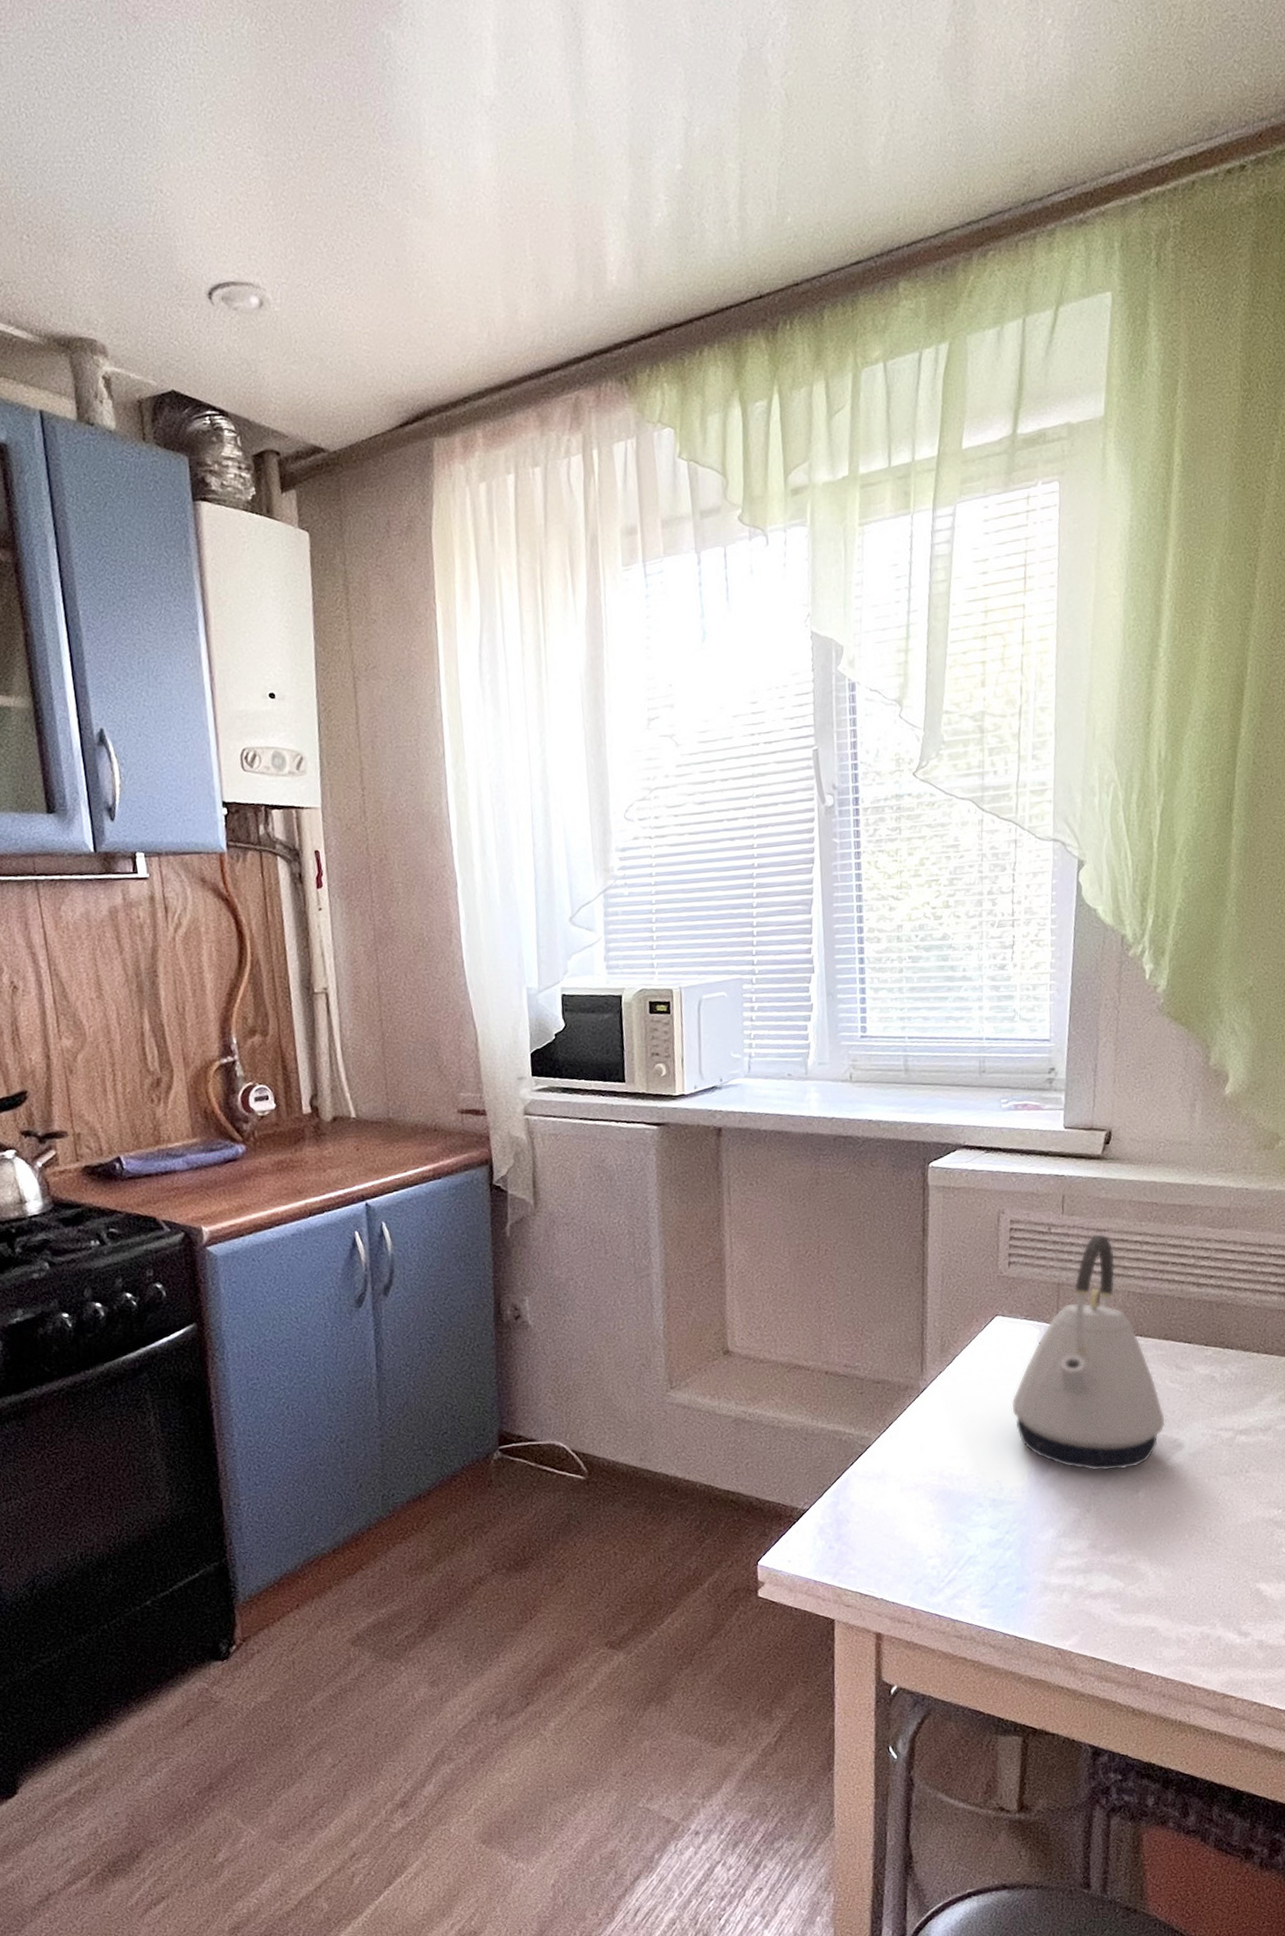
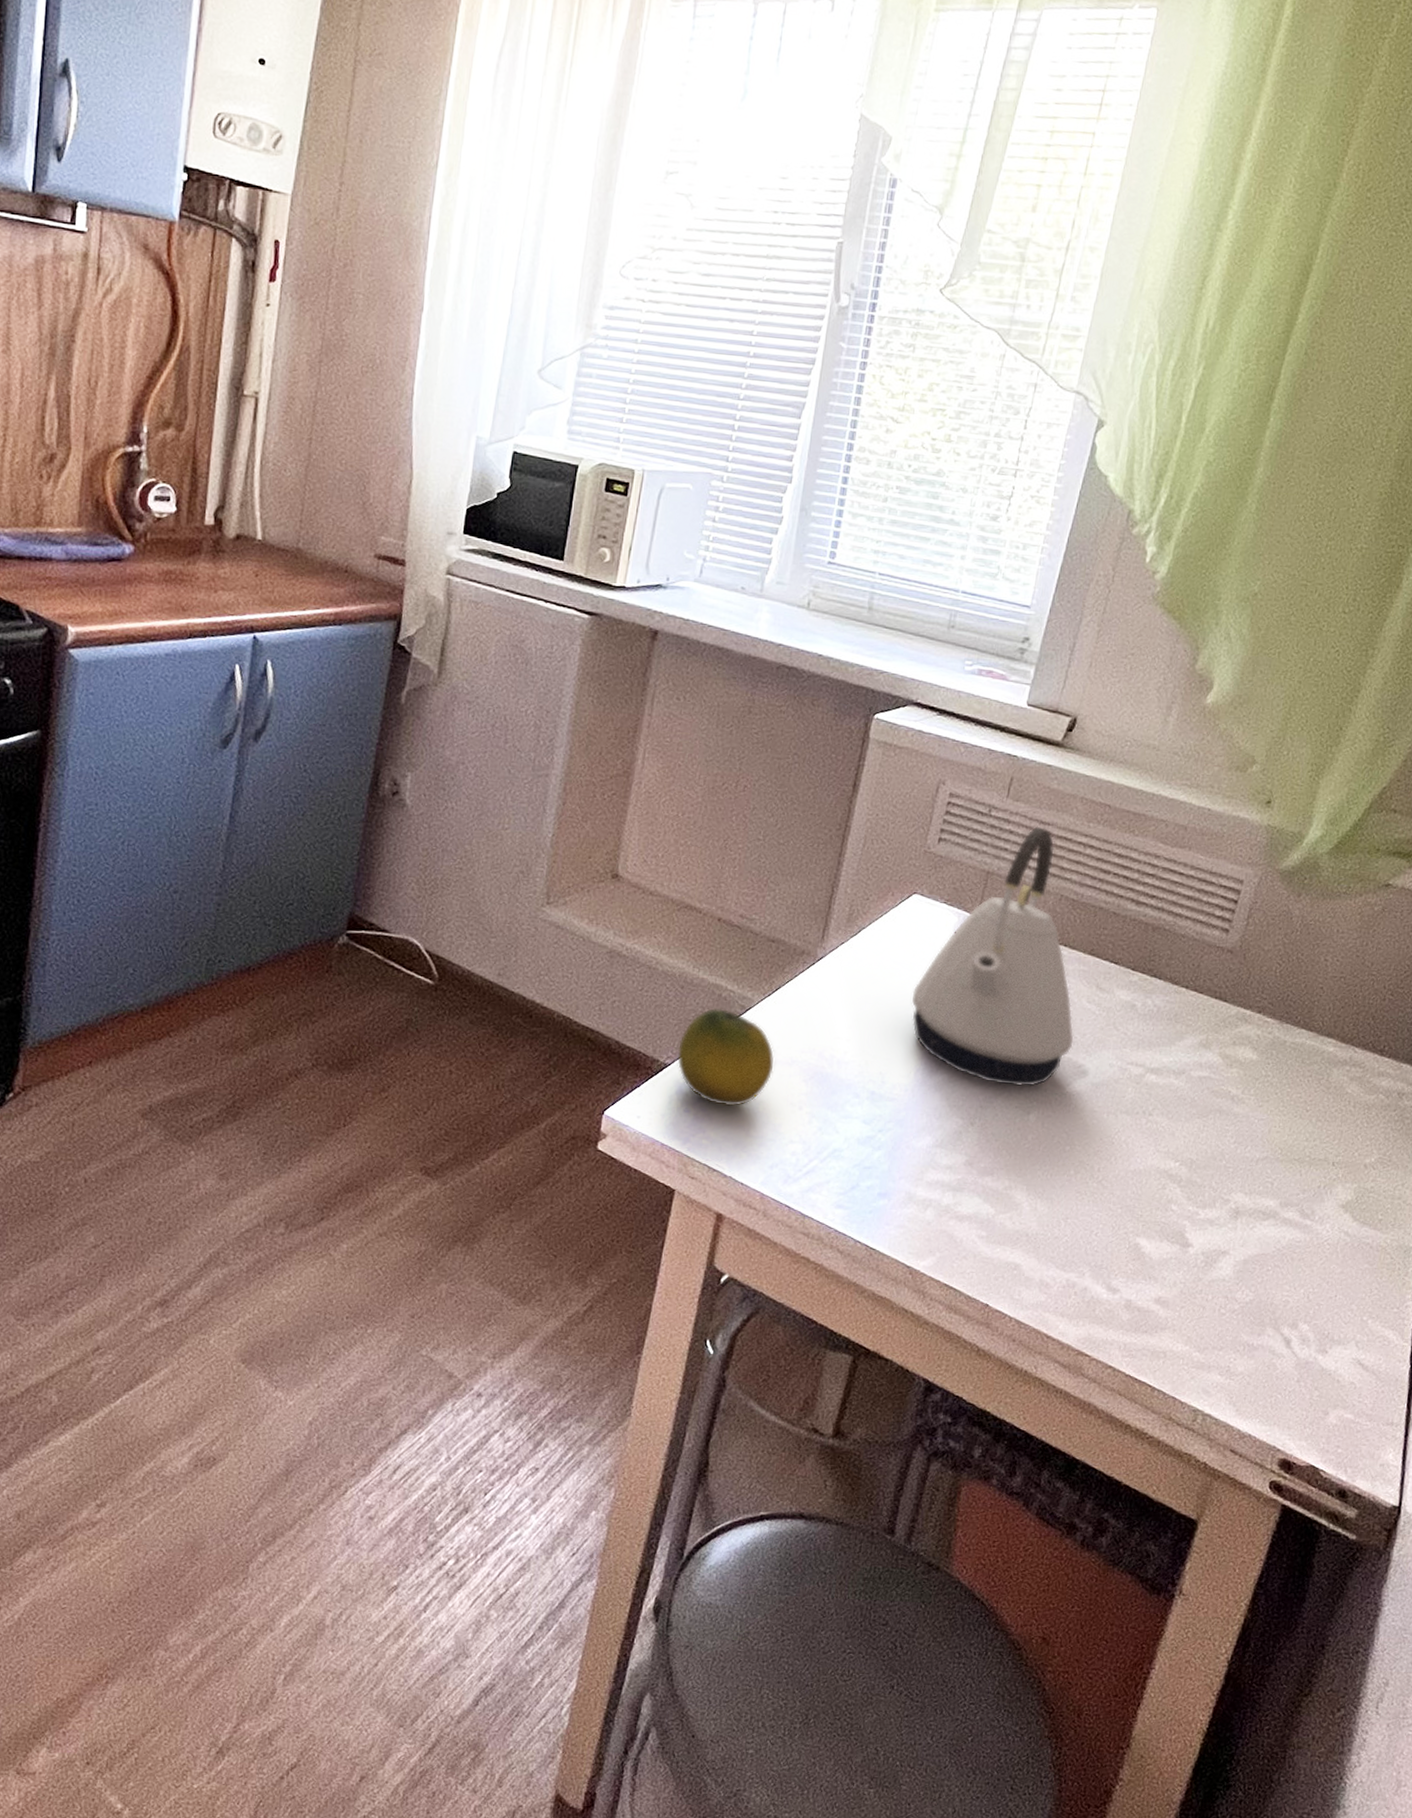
fruit: none [812,1451,902,1537] -> present [677,1008,774,1106]

